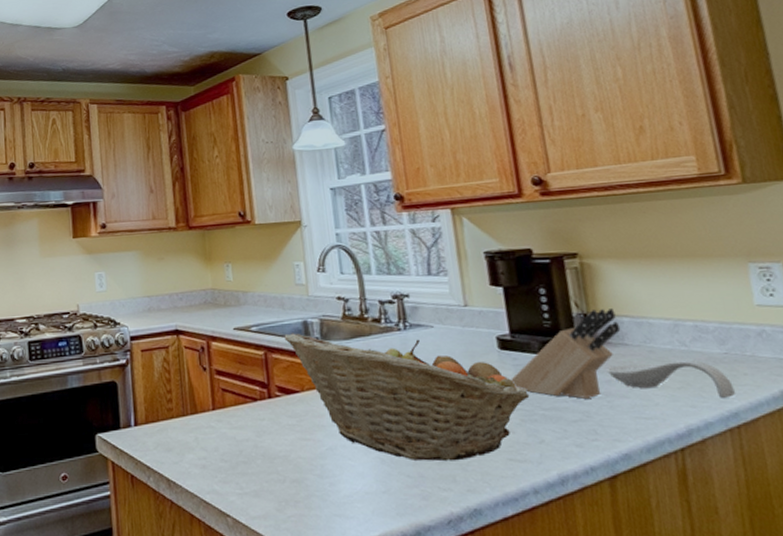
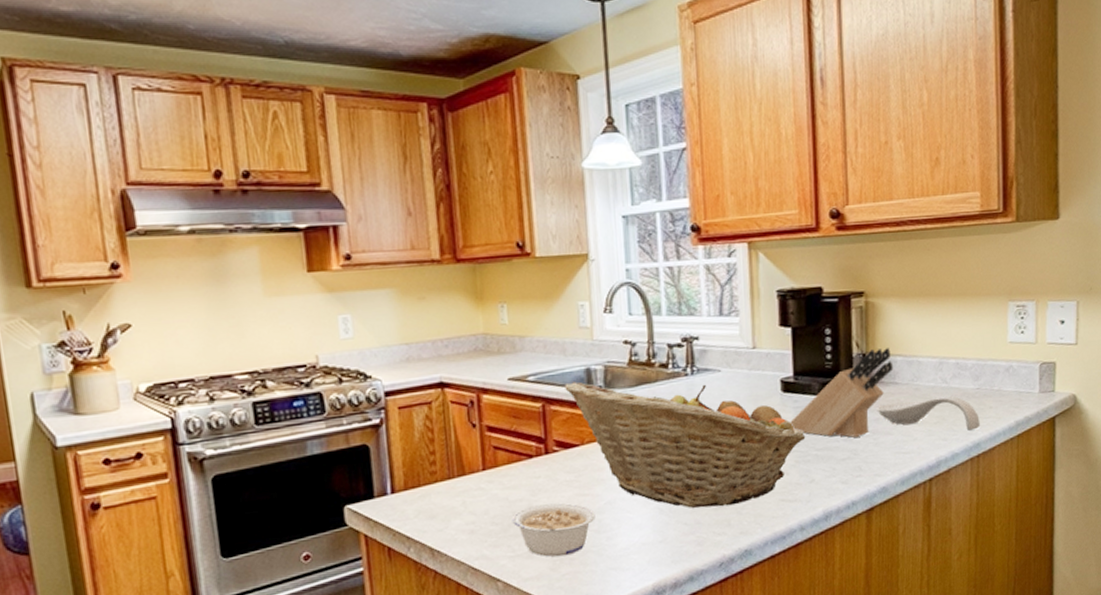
legume: none [239,445,318,498] -> present [511,503,596,557]

